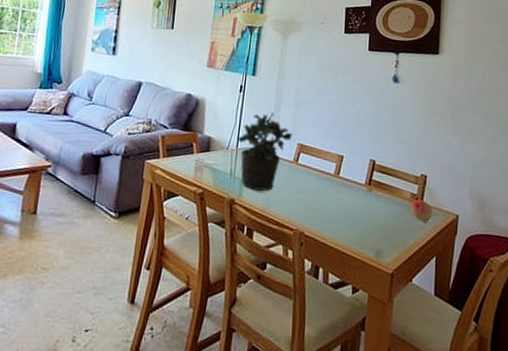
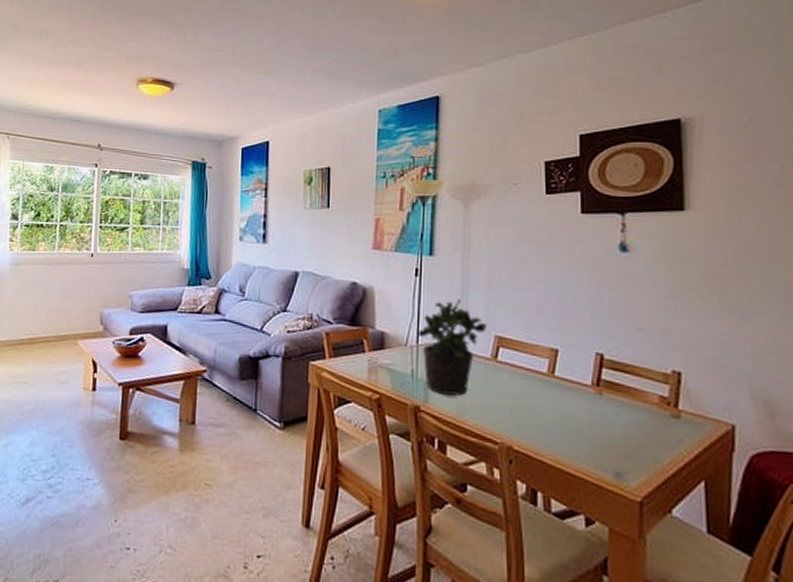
fruit: present [411,199,433,222] -> none [661,403,694,434]

